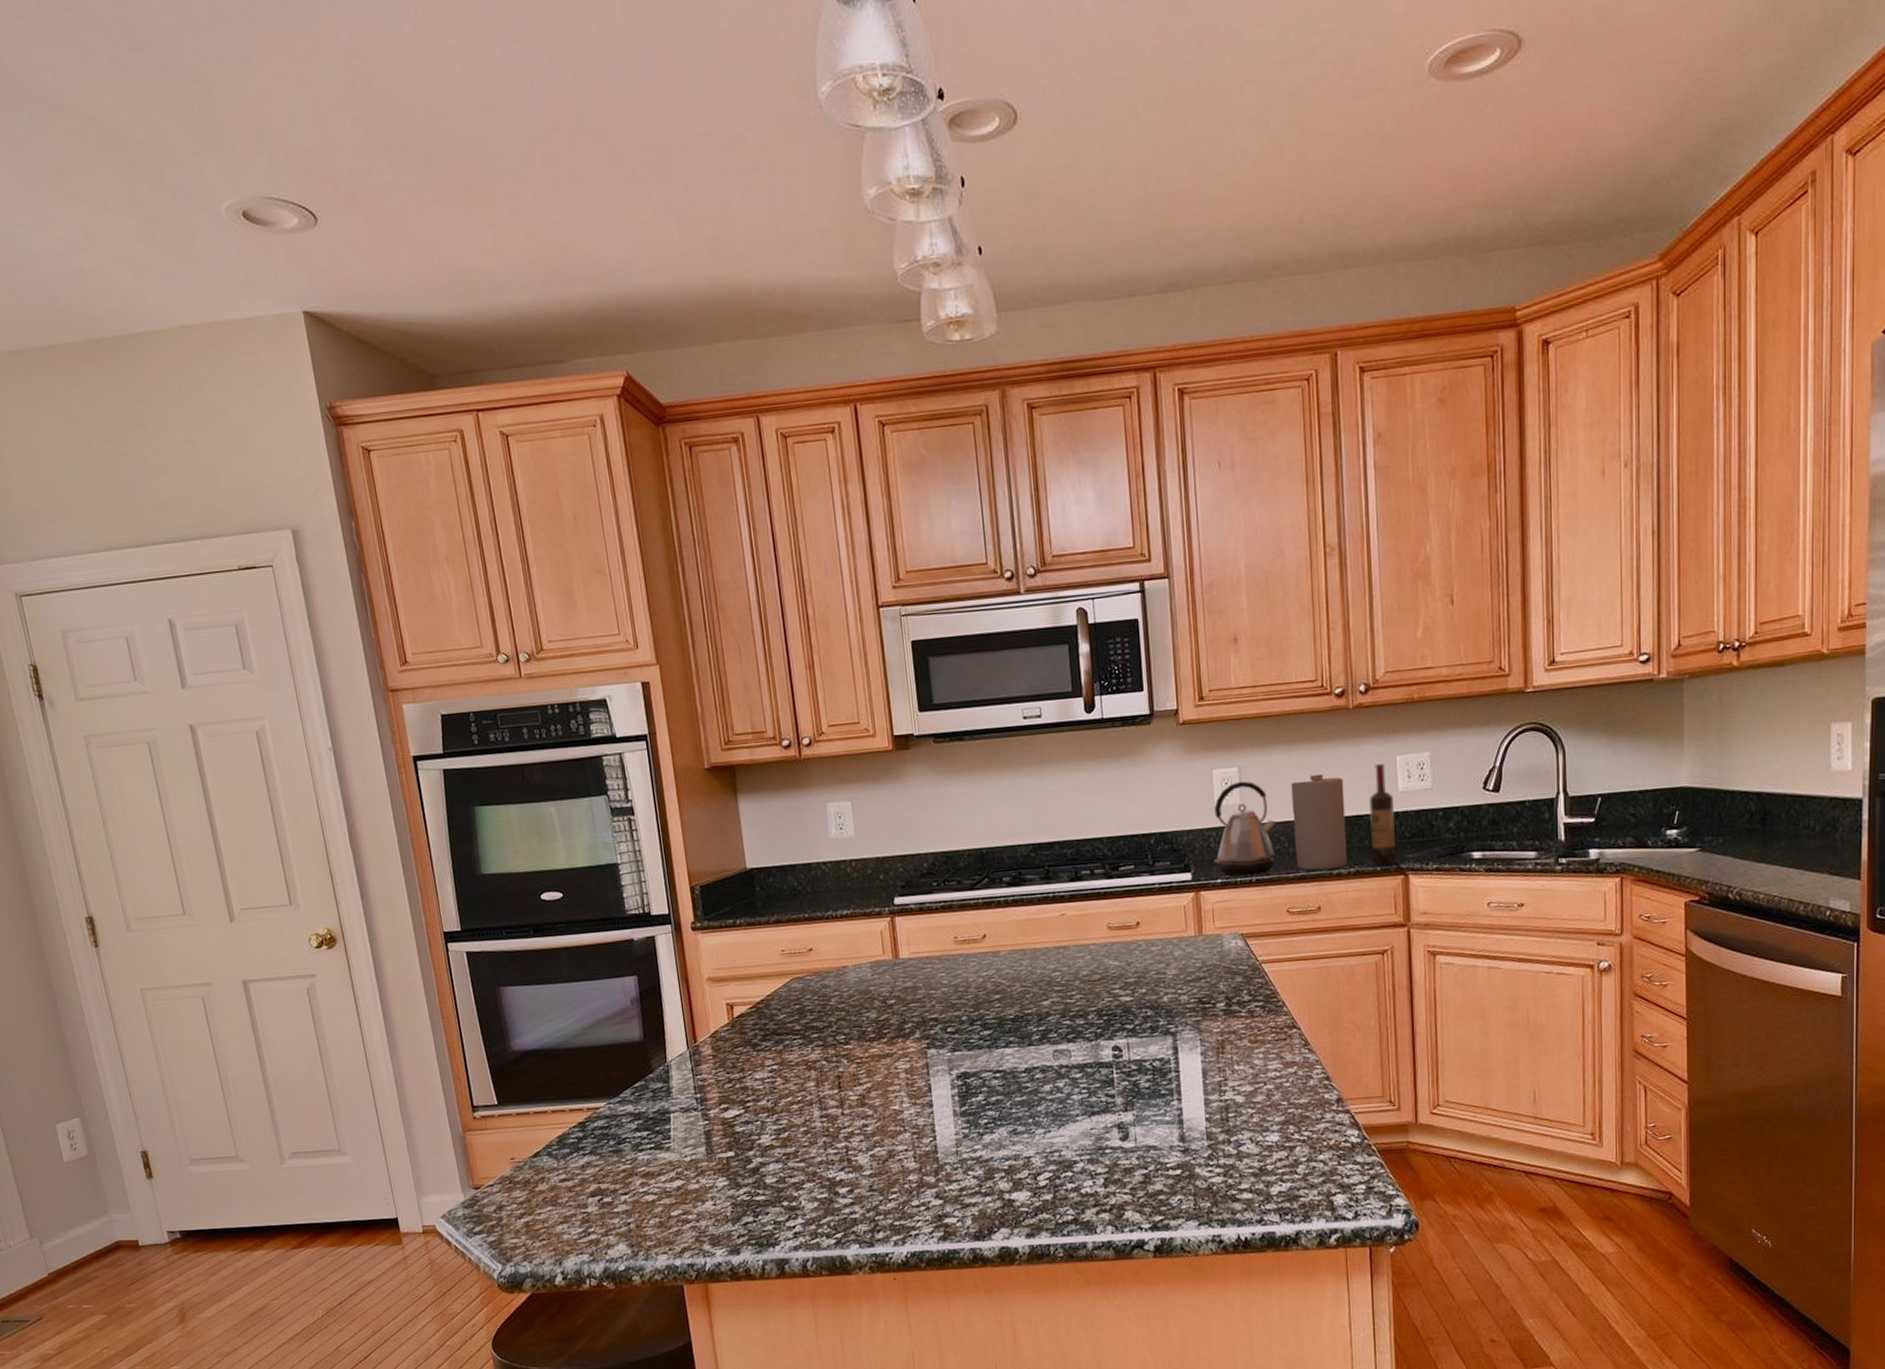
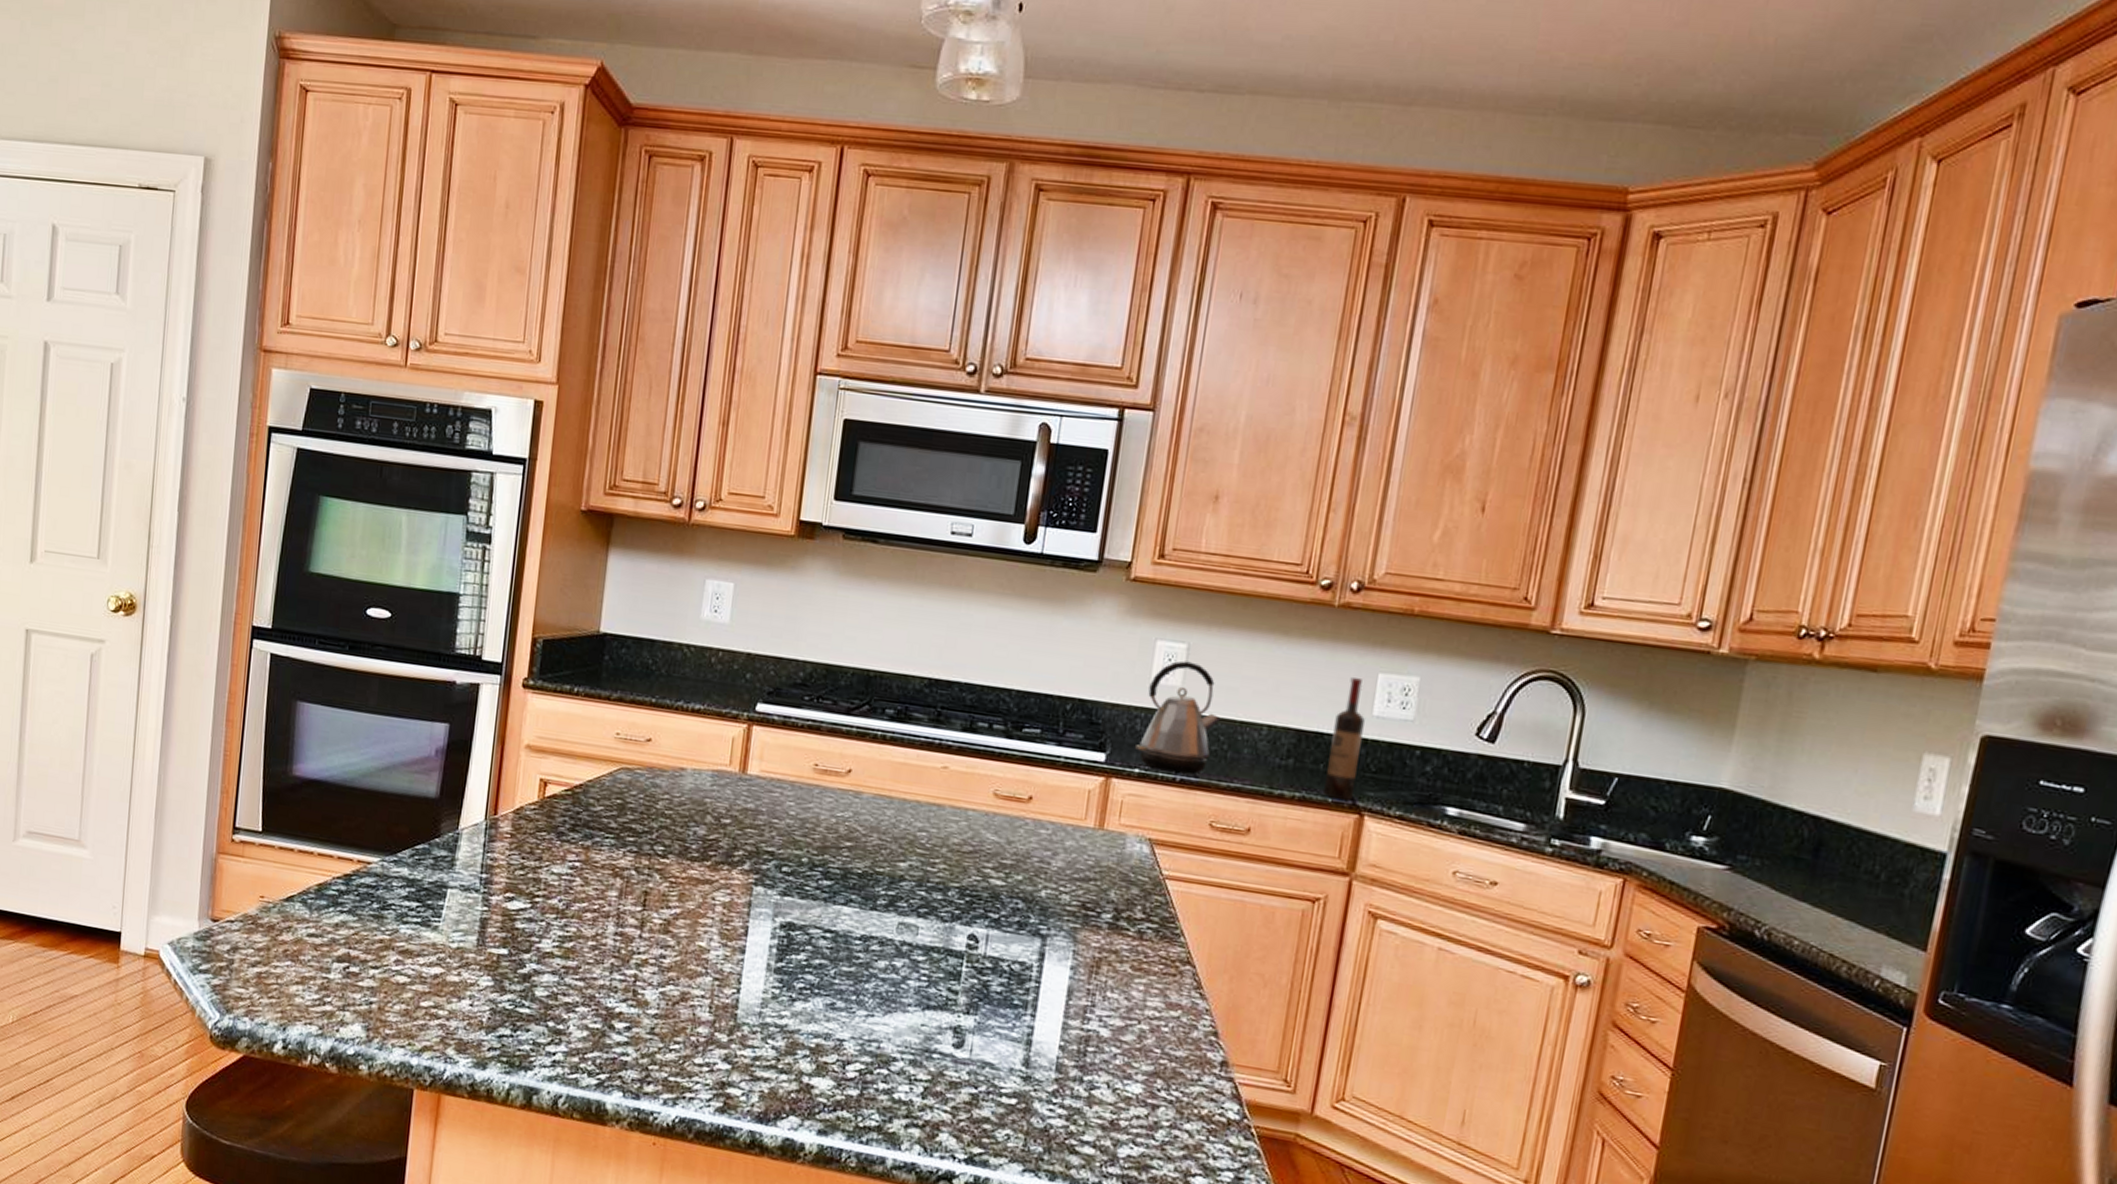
paper towel holder: present [1291,774,1348,871] -> none [1232,672,1310,789]

